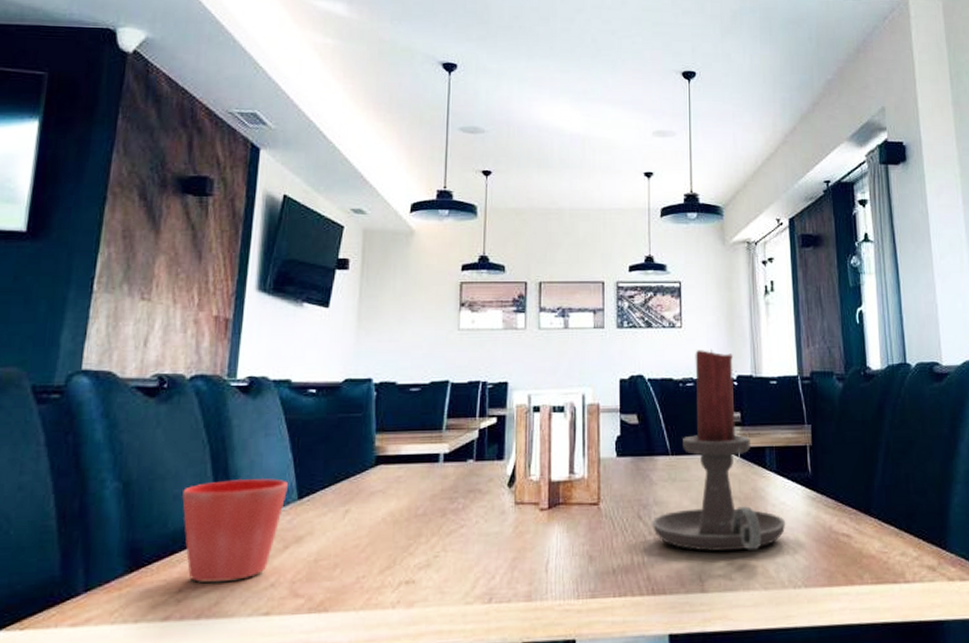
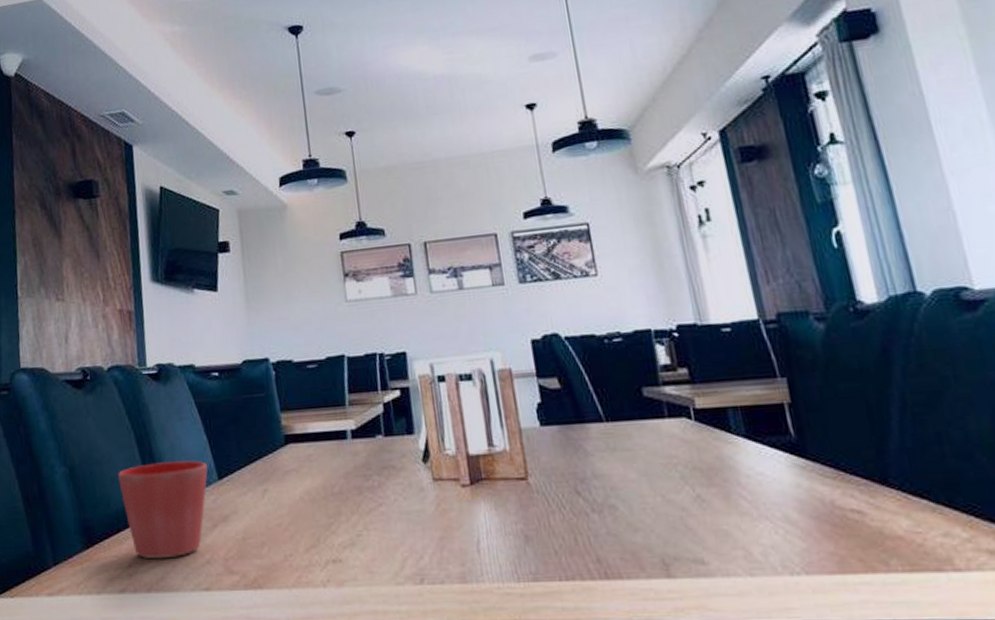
candle holder: present [651,348,786,552] -> none [593,296,769,531]

